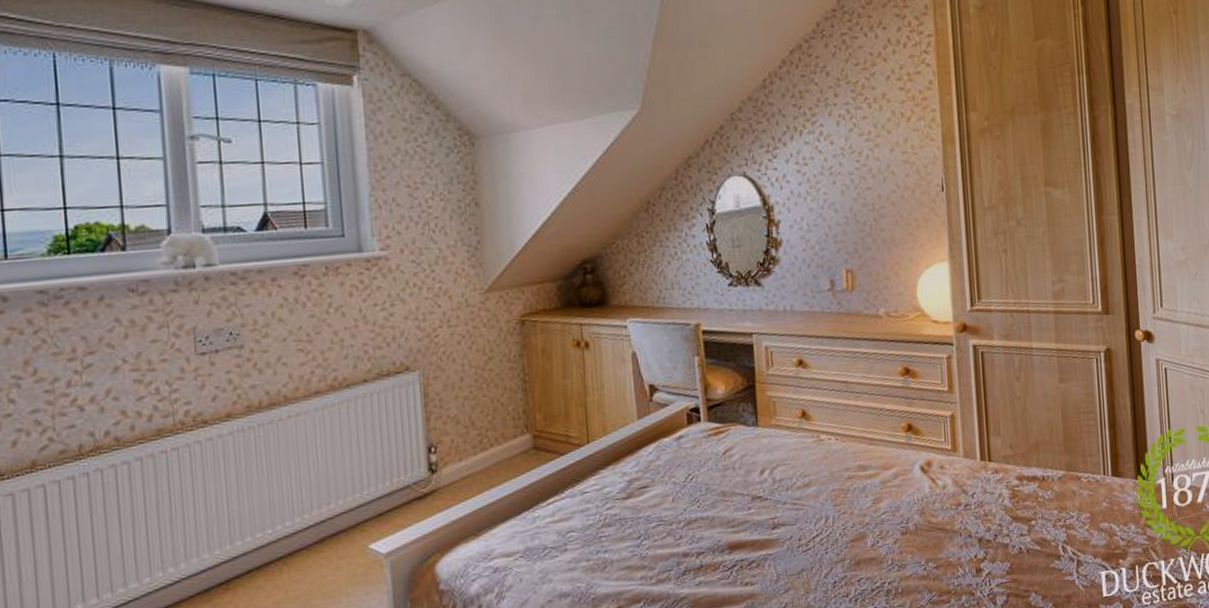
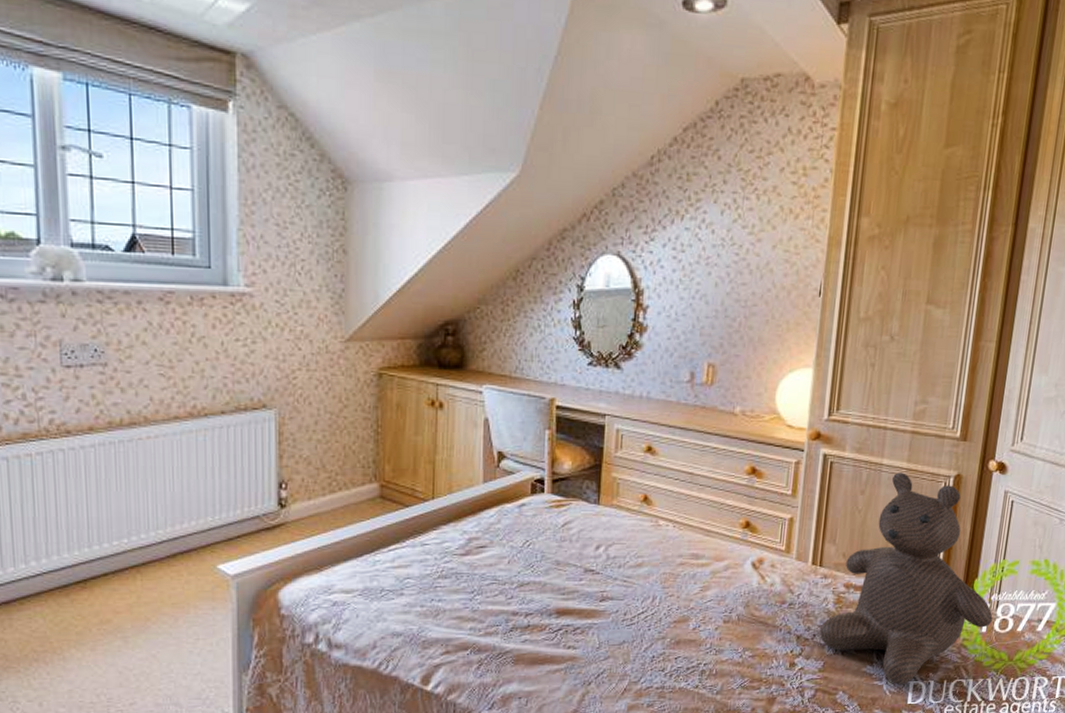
teddy bear: none [1001,354,1171,577] -> present [820,472,993,684]

